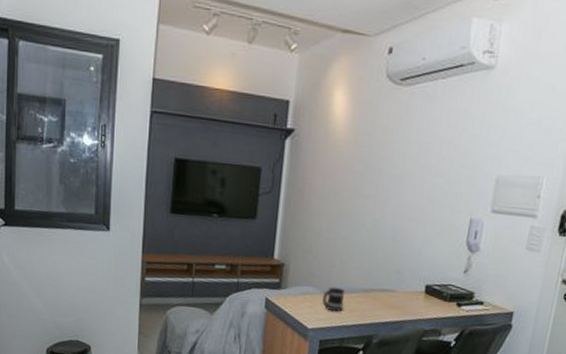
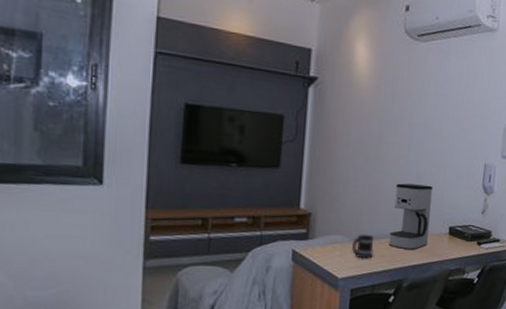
coffee maker: none [359,237,409,307] -> present [388,183,432,250]

